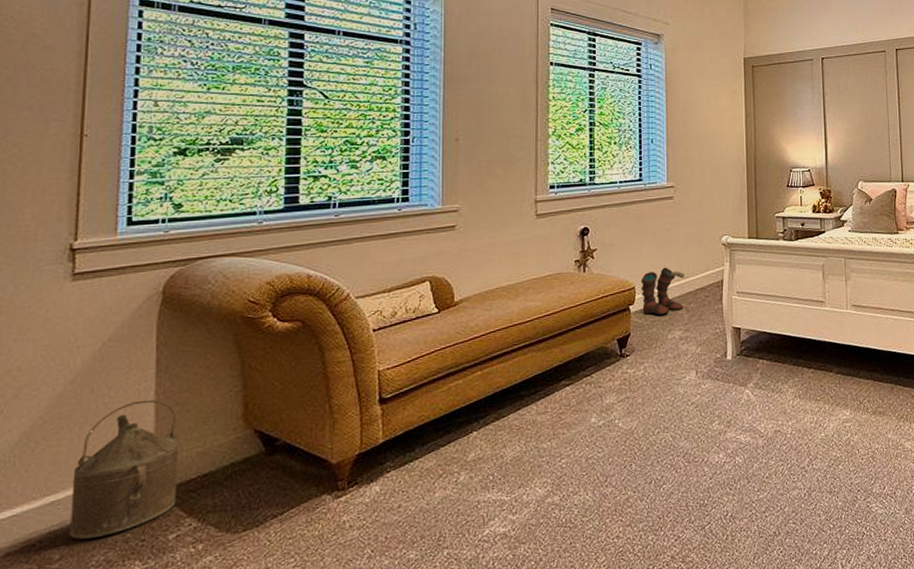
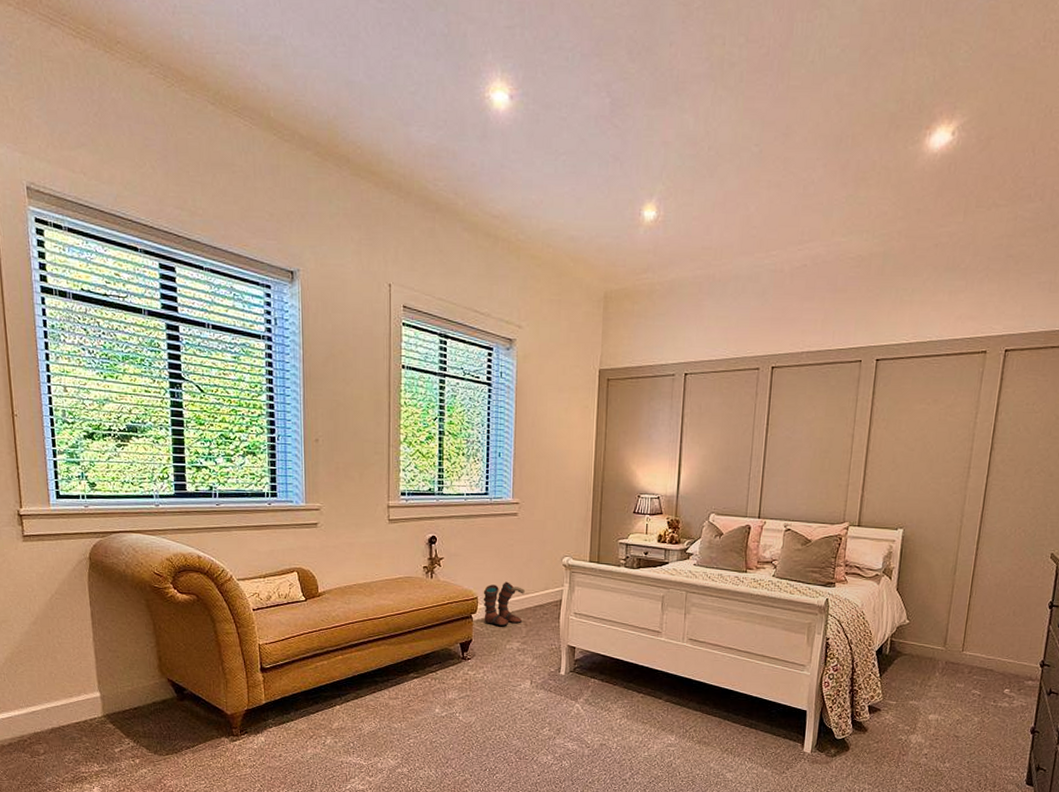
watering can: present [70,399,180,540] -> none [44,644,117,742]

